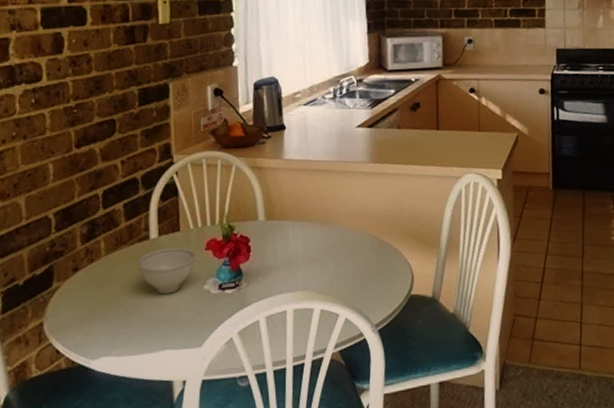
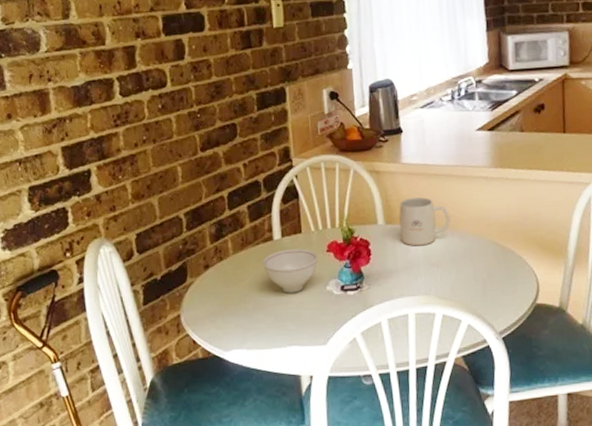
mug: none [280,193,330,242] -> present [399,197,450,246]

